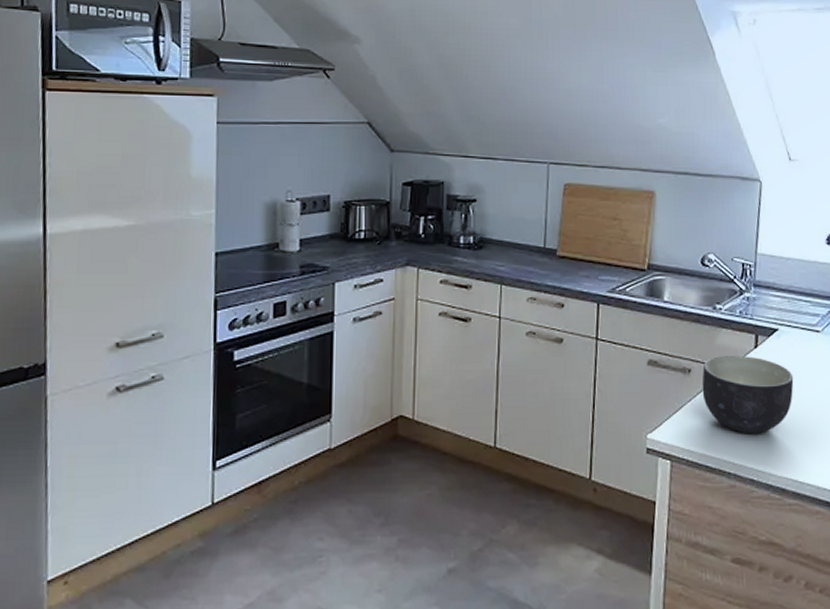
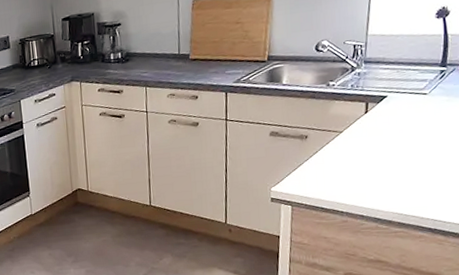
bowl: present [702,355,794,434] -> none [317,120,401,181]

